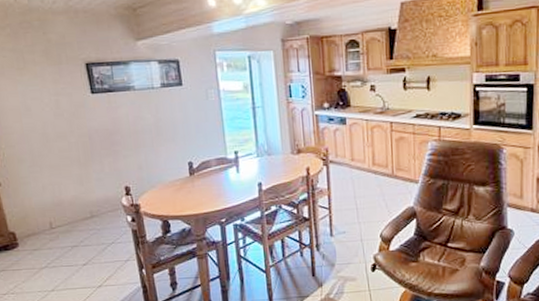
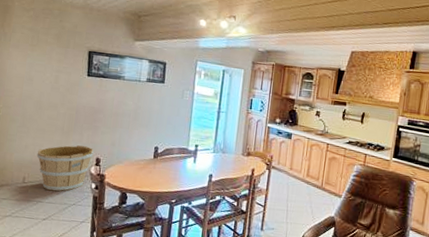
wooden bucket: none [57,175,121,233] -> present [36,145,94,192]

